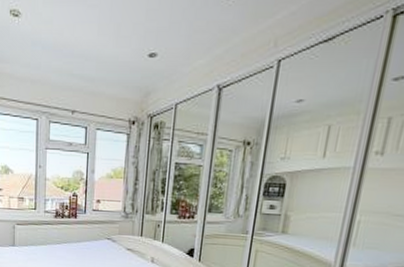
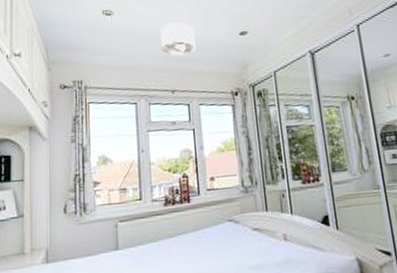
ceiling light: none [65,33,103,74] -> present [160,22,196,56]

